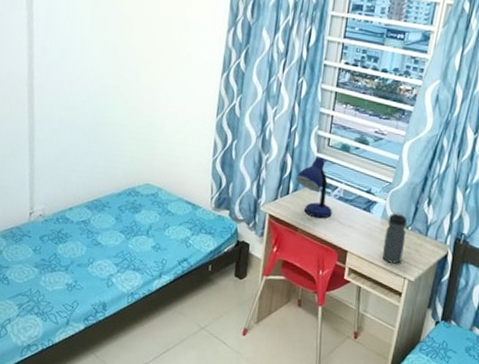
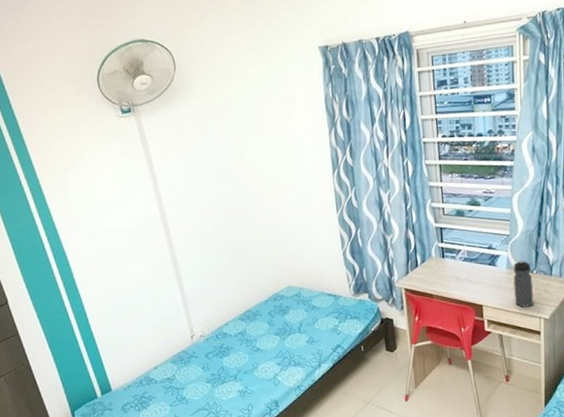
desk lamp: present [295,157,333,219] -> none [421,226,462,282]

